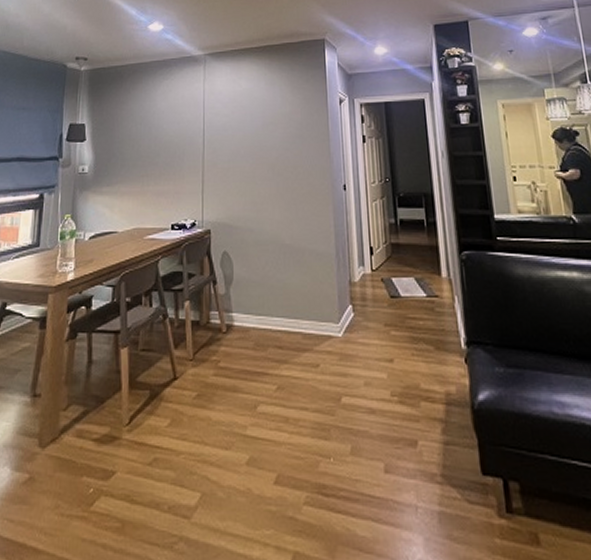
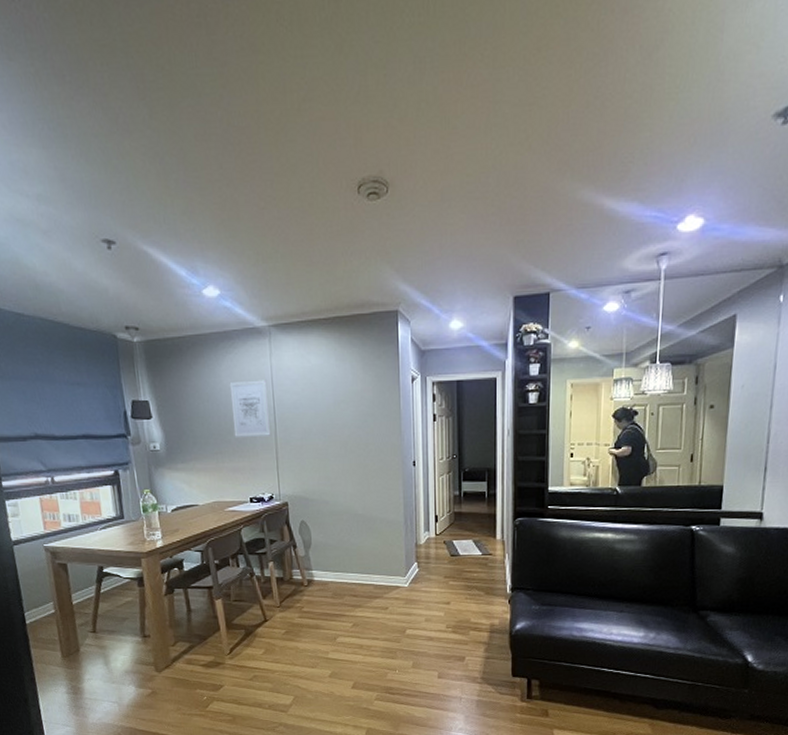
wall art: none [162,103,199,159] -> present [229,380,271,437]

